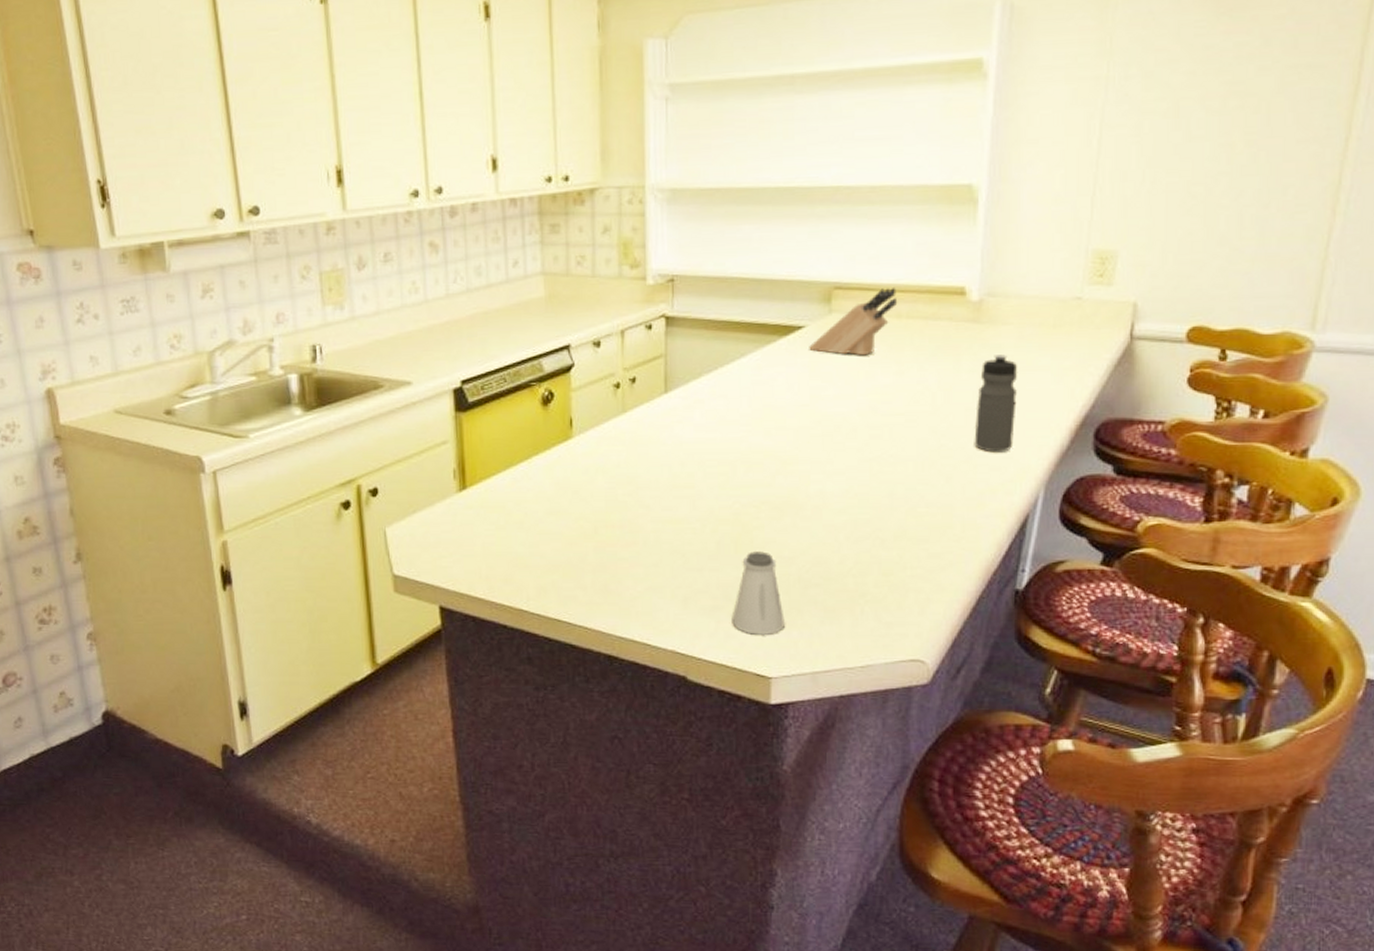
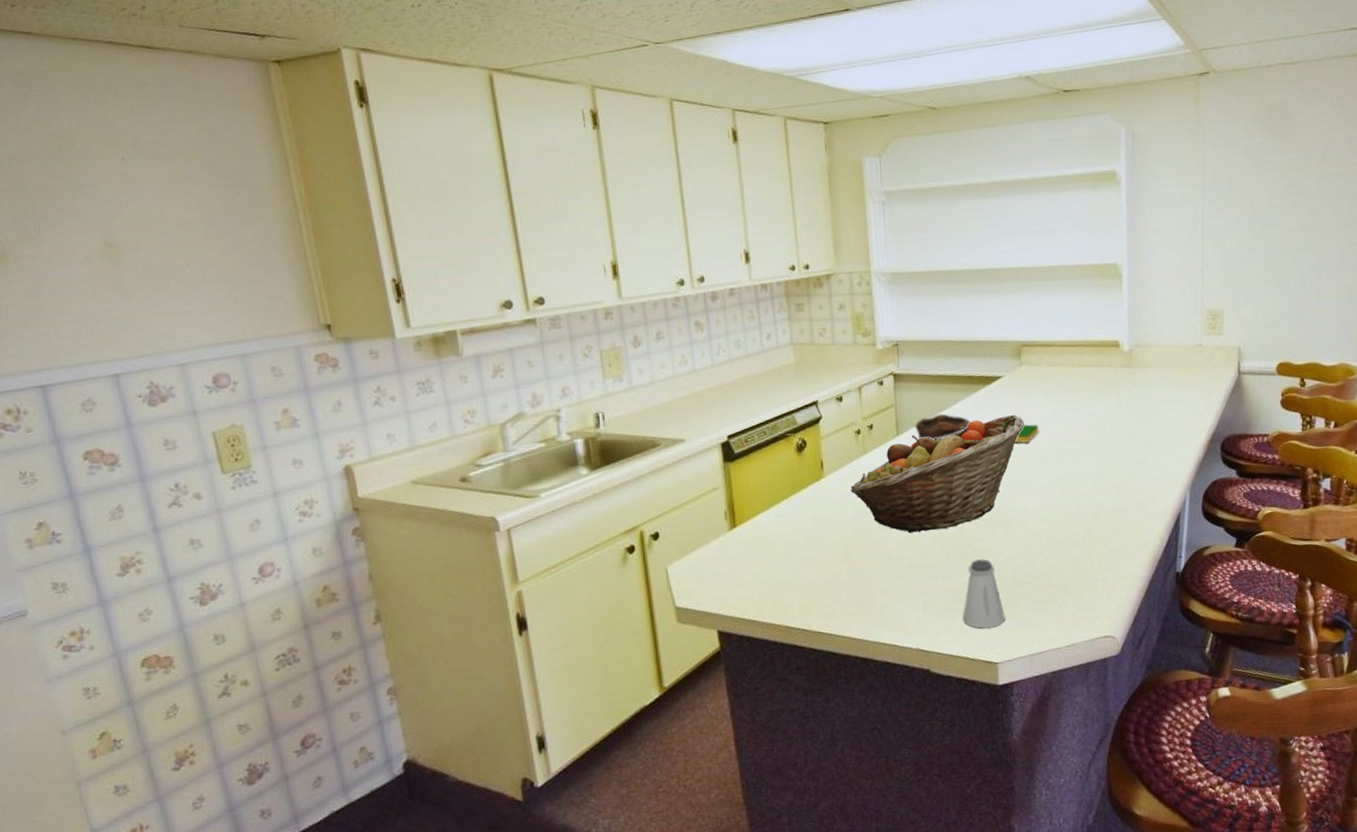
fruit basket: none [603,375,829,512] -> present [850,414,1024,533]
bowl: none [689,369,760,402] -> present [915,414,971,441]
knife block: present [809,286,898,356] -> none [1007,342,1071,398]
dish sponge: none [814,389,848,412] -> present [1014,424,1039,443]
water bottle: present [974,355,1018,453] -> none [1135,390,1164,466]

